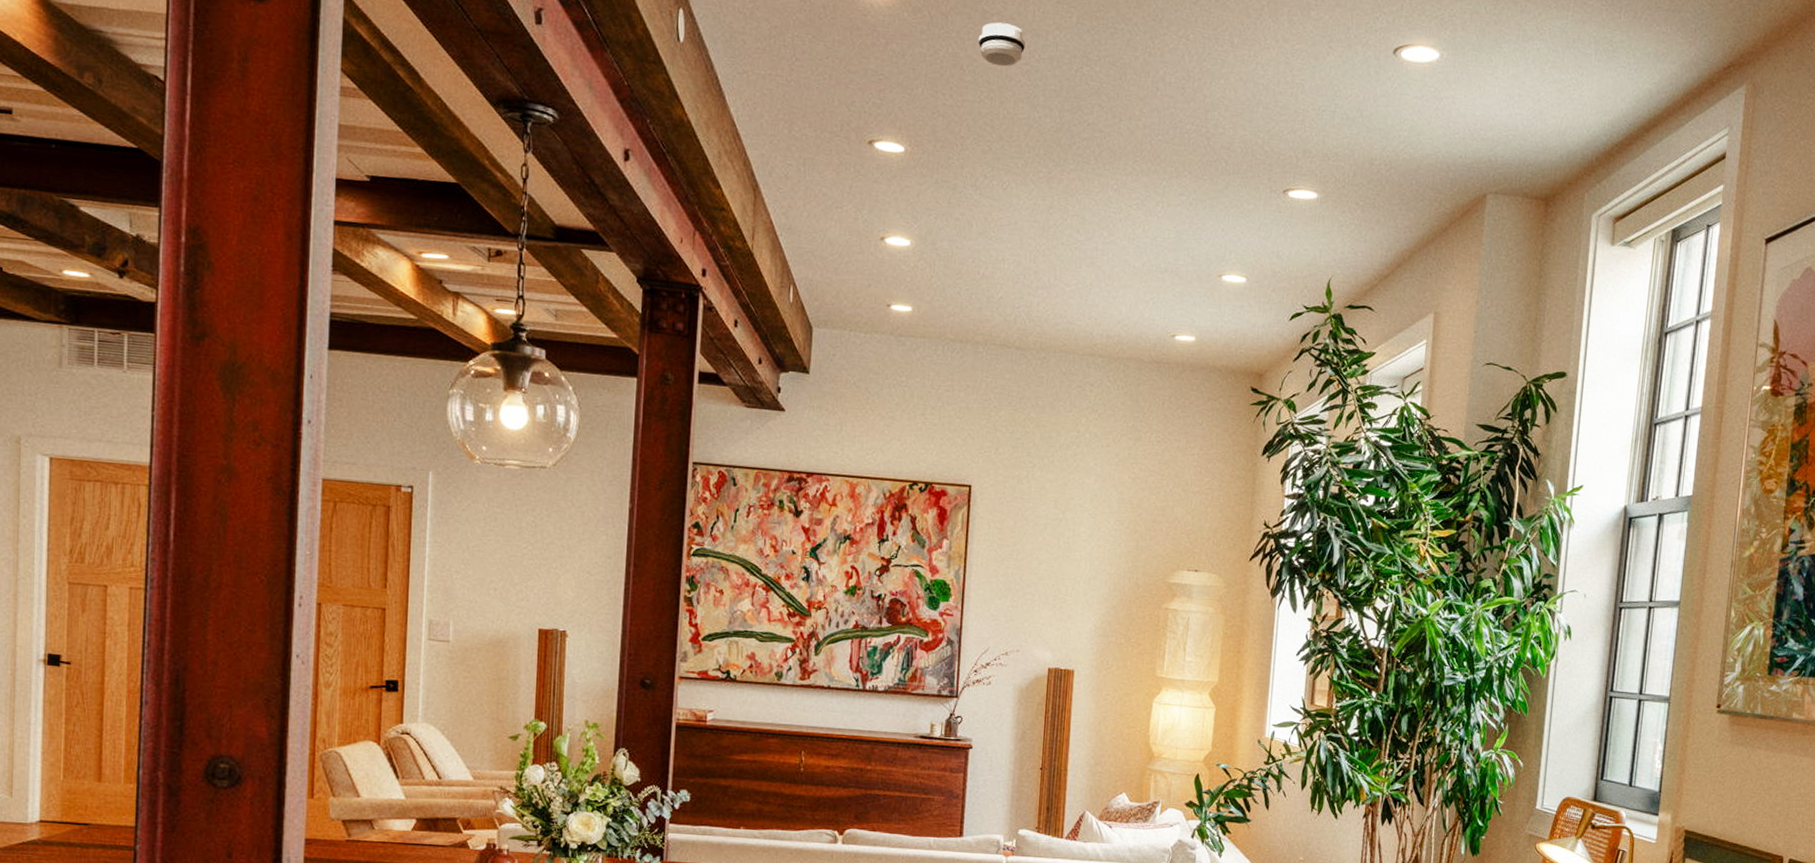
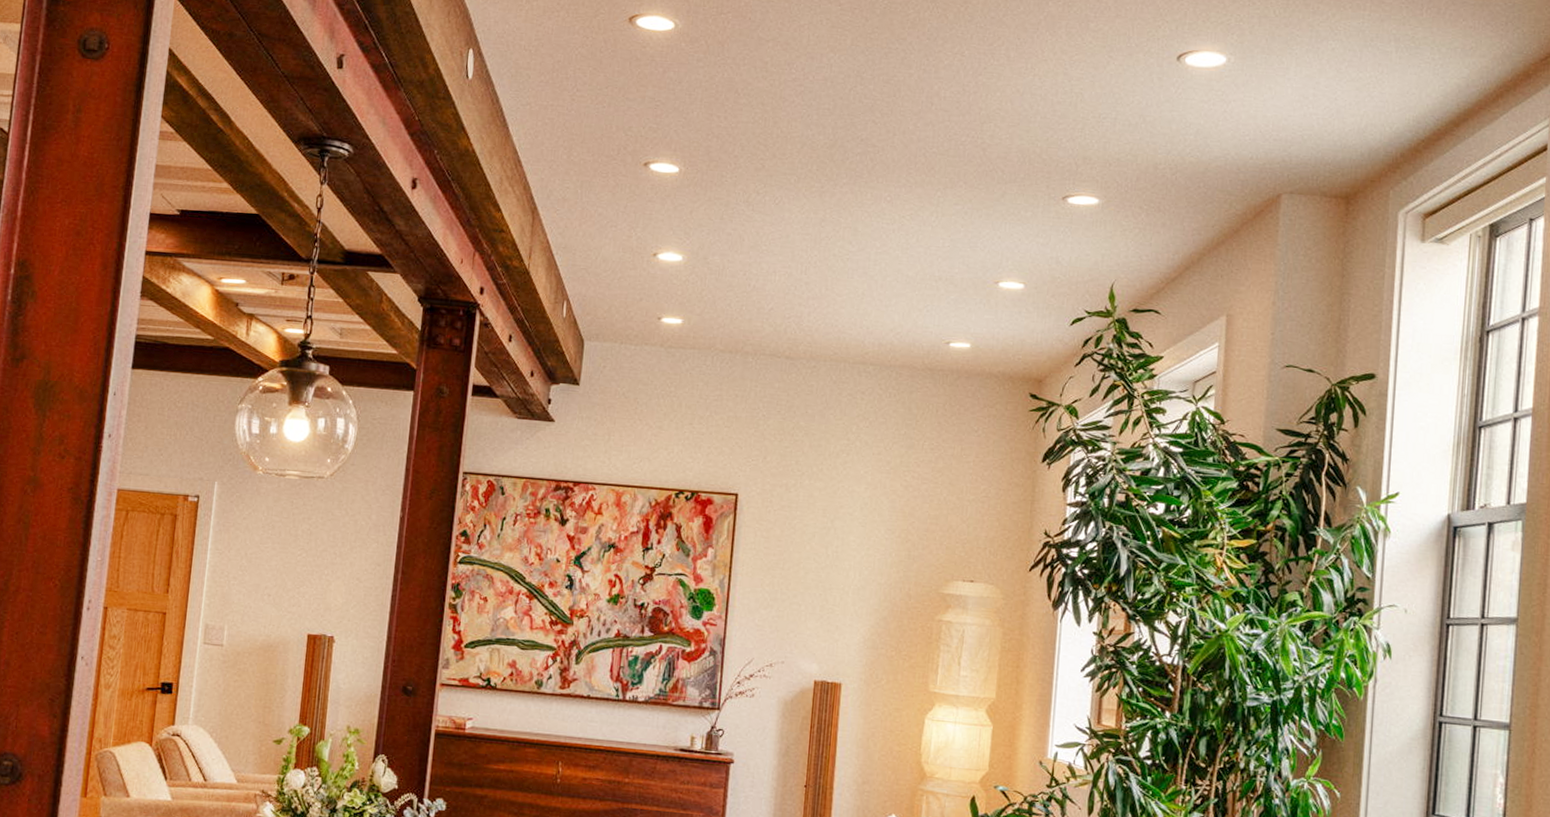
smoke detector: present [978,22,1025,67] -> none [753,47,800,89]

